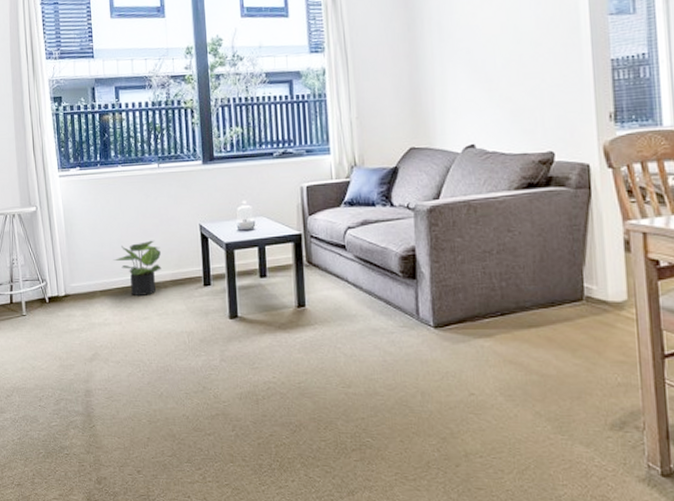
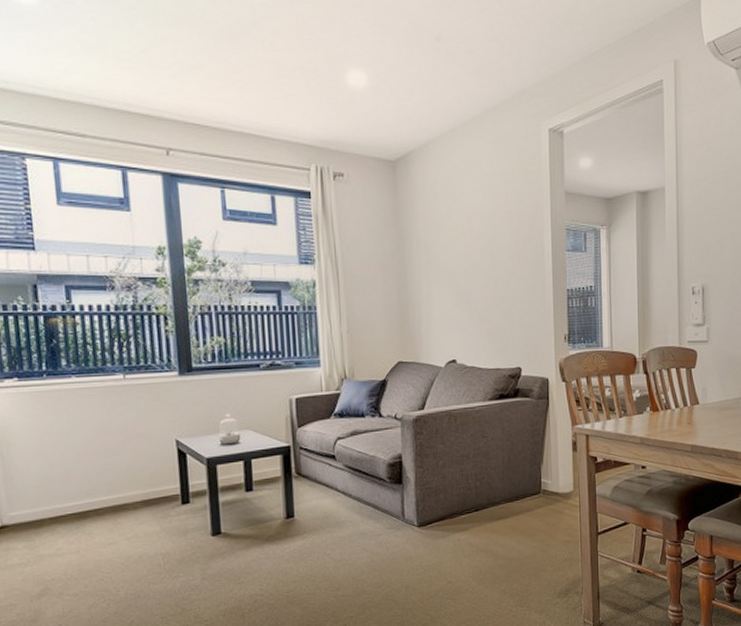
potted plant: present [114,240,162,297] -> none [68,458,130,521]

